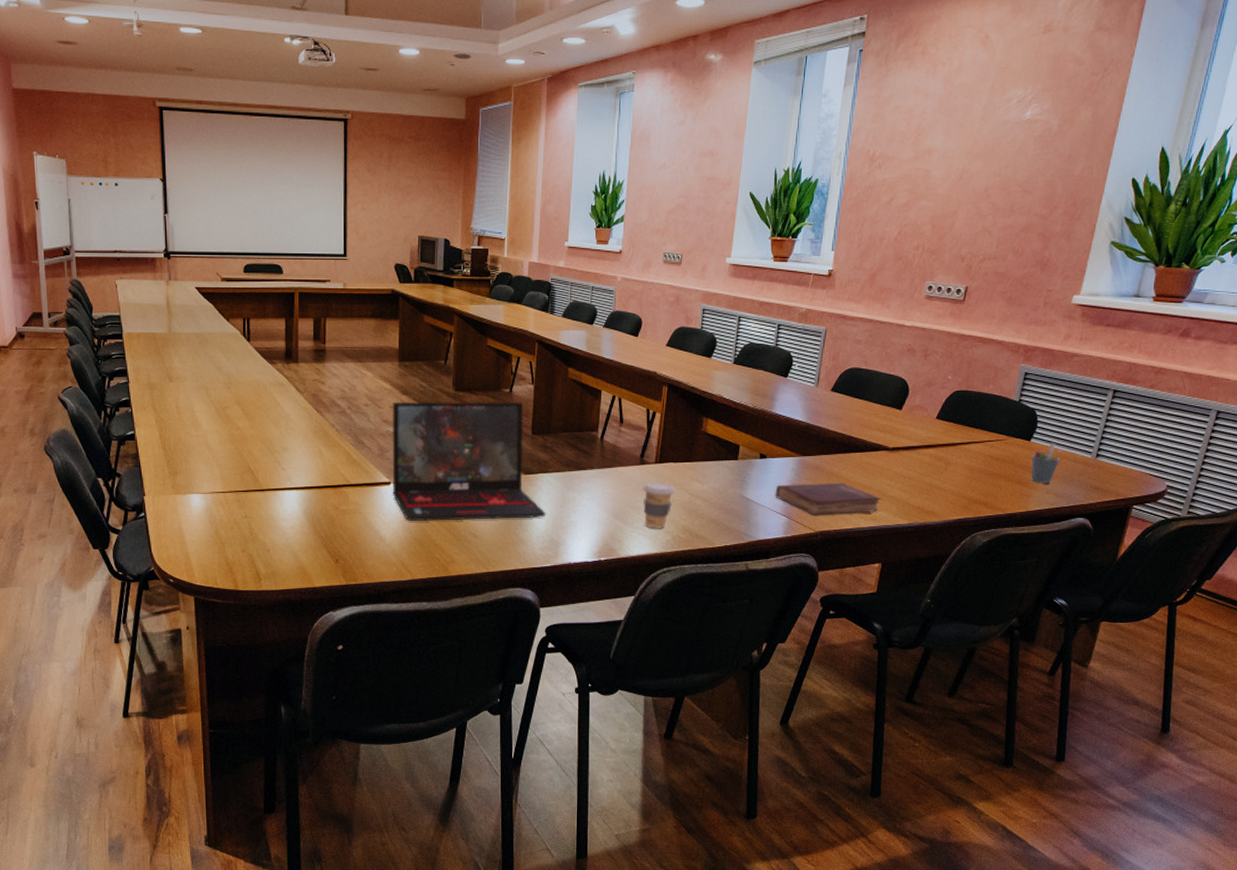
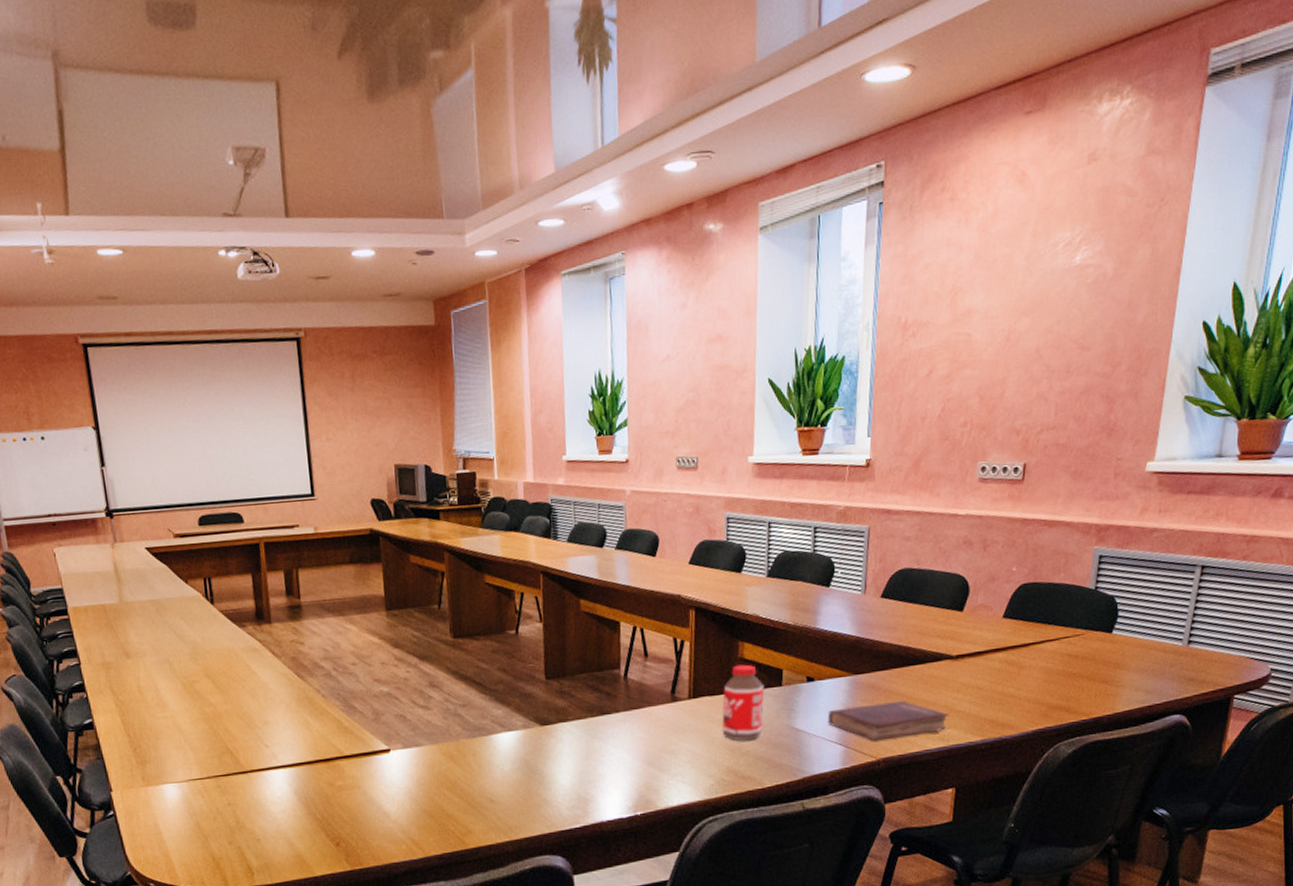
laptop: present [392,402,546,522] -> none [384,644,570,792]
coffee cup: present [643,482,675,529] -> none [677,719,715,774]
bottle: none [682,438,722,505] -> present [722,664,764,741]
pen holder: present [1030,442,1062,484] -> none [1115,632,1148,680]

